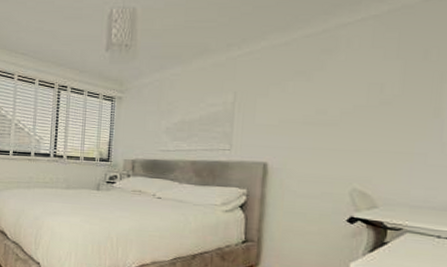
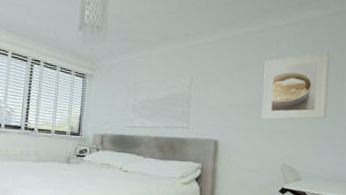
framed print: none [324,49,424,137] -> present [261,51,330,120]

